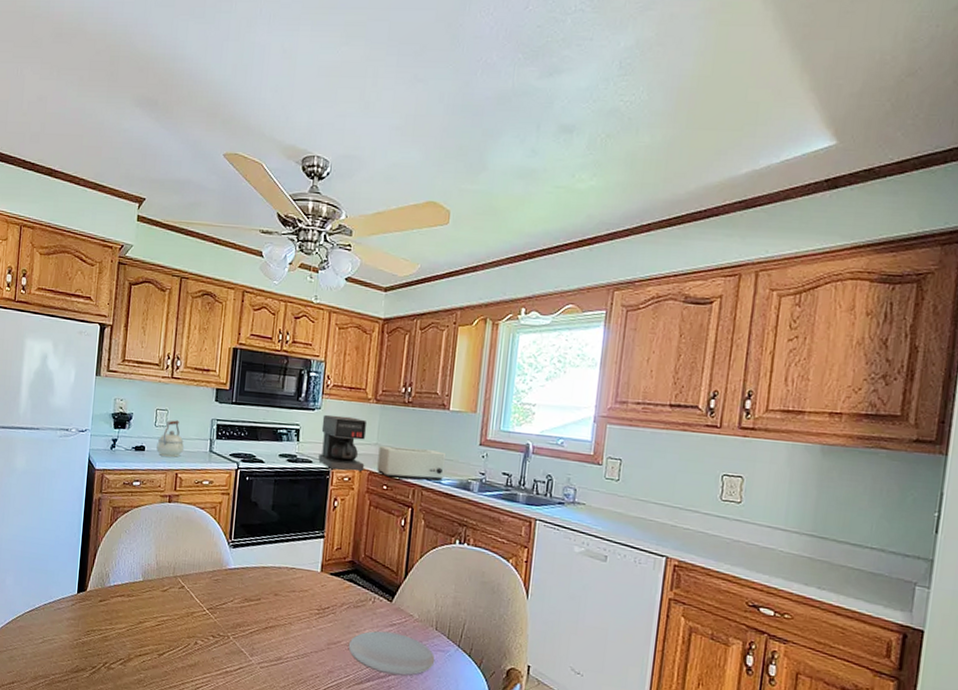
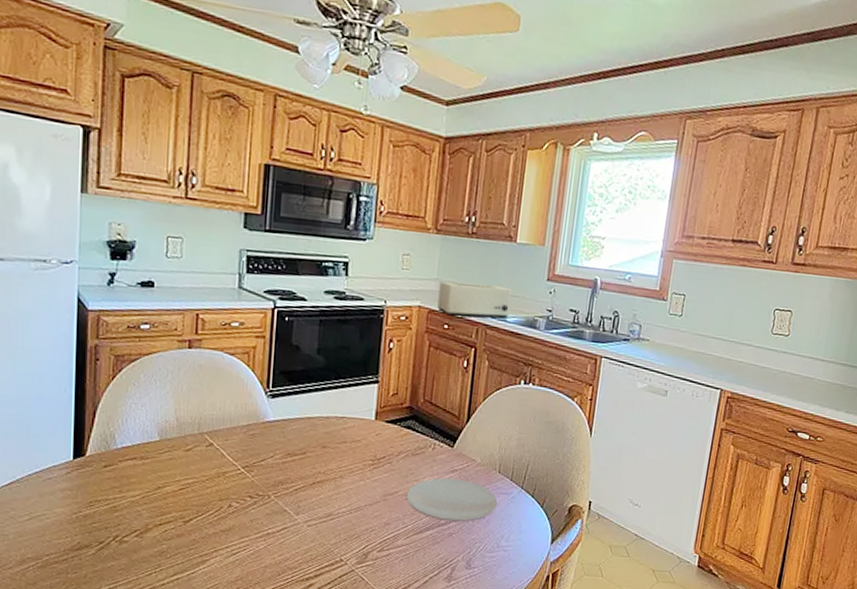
kettle: present [156,420,185,458] -> none [170,250,206,296]
coffee maker: present [318,414,368,473] -> none [371,245,427,311]

